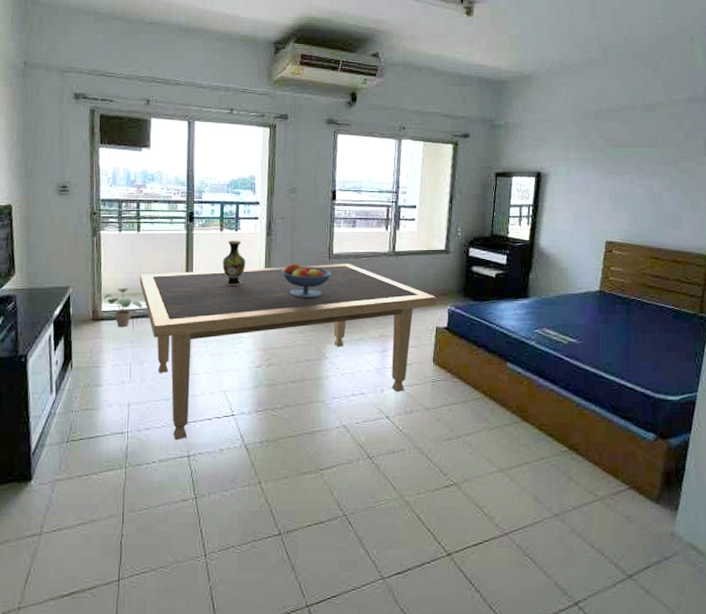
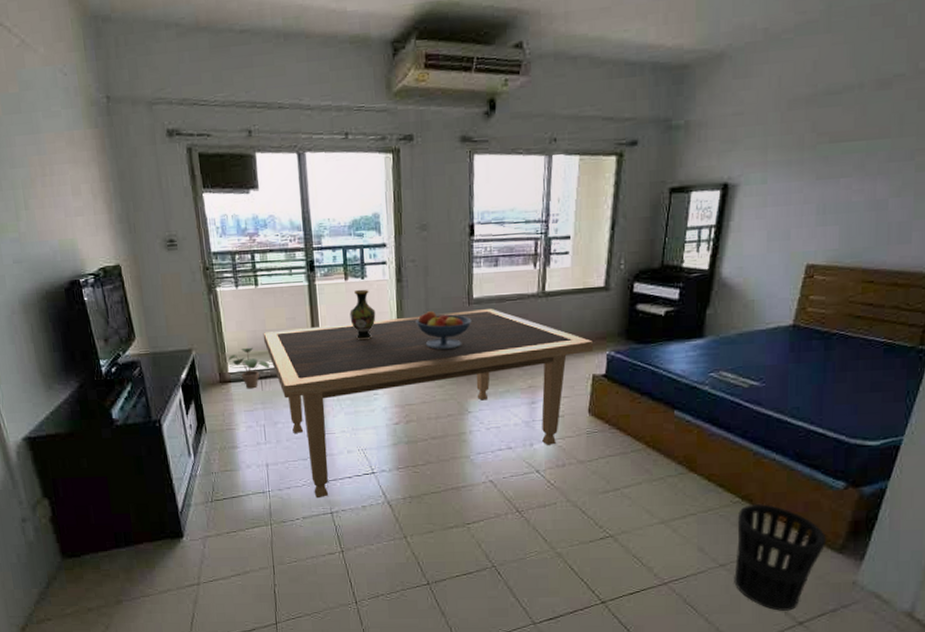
wastebasket: none [566,453,645,563] -> present [734,503,827,611]

